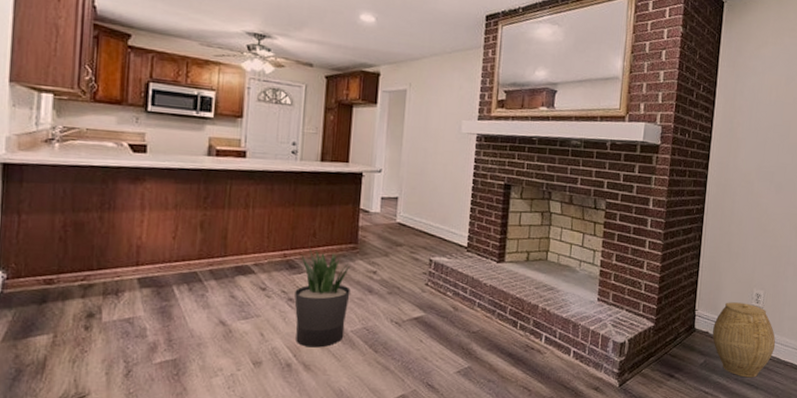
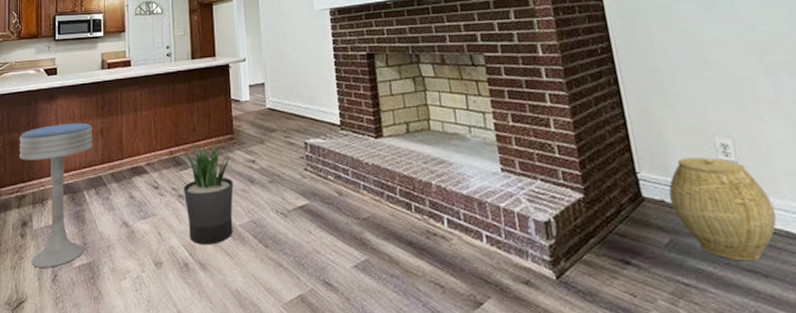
bar stool: none [87,210,191,363] -> present [19,122,93,268]

